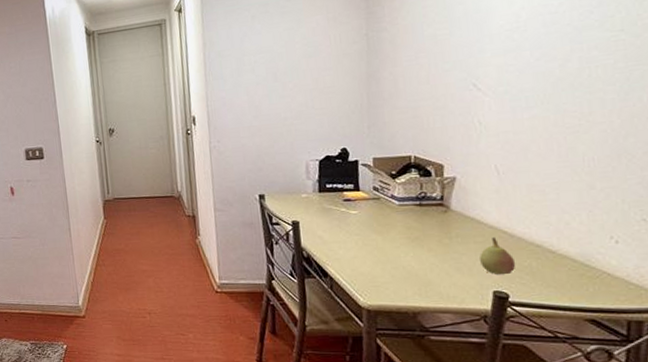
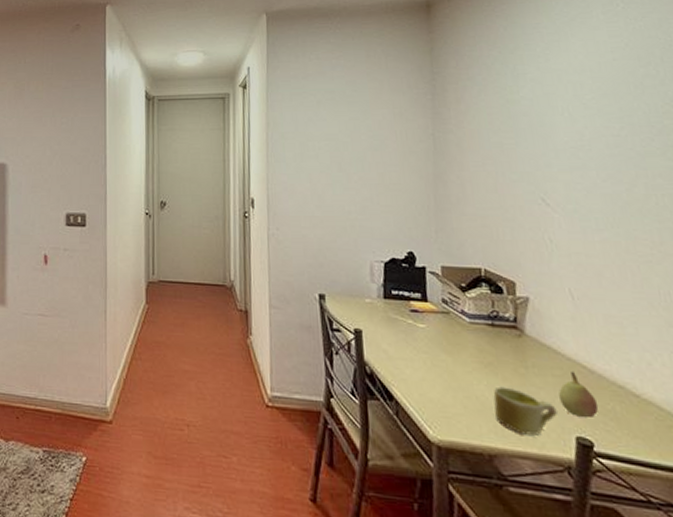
mug: none [419,256,477,294] -> present [493,386,557,436]

